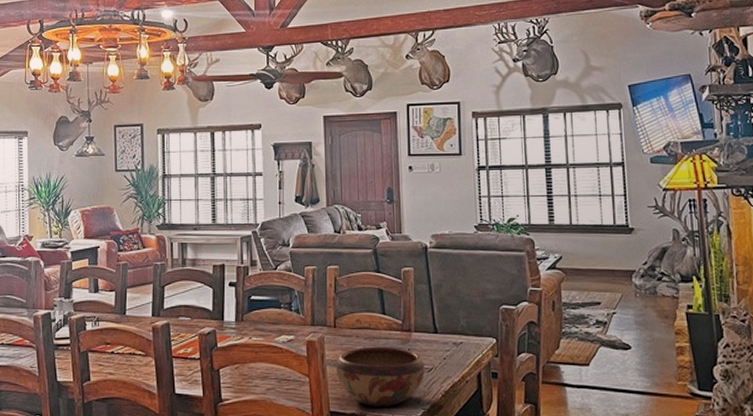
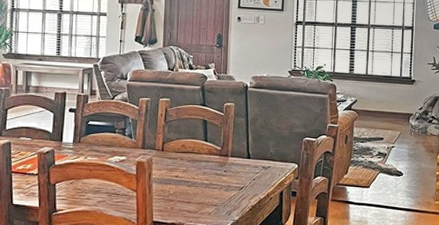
decorative bowl: present [335,346,425,407] -> none [160,168,237,218]

